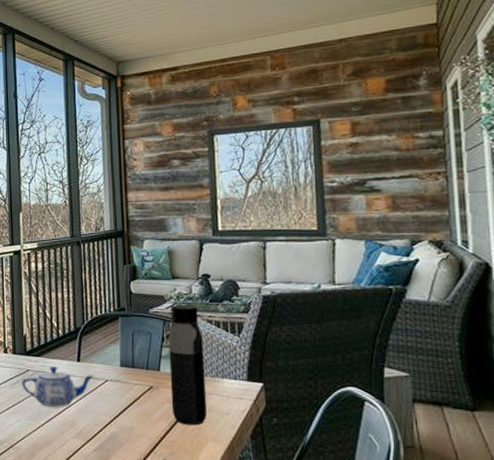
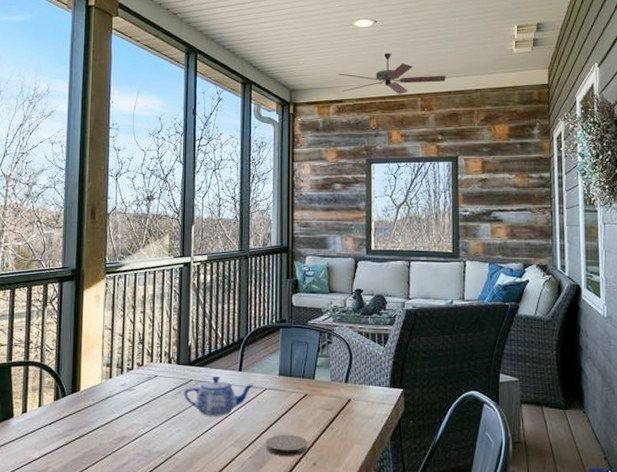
coaster: none [110,427,156,452] -> present [266,434,308,457]
water bottle: present [168,305,207,426] -> none [323,317,354,430]
ceiling fan: none [170,8,301,58] -> present [338,52,446,94]

